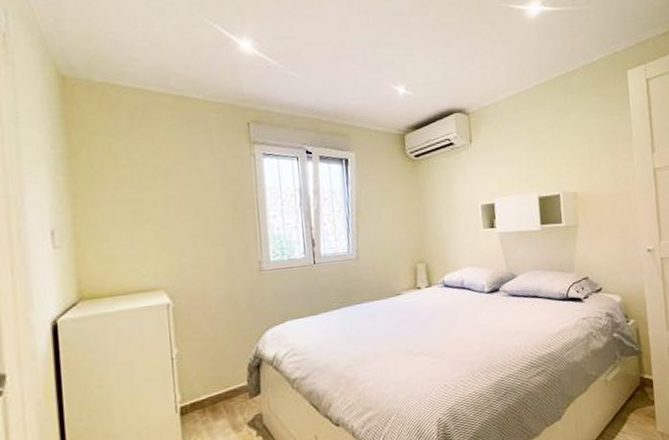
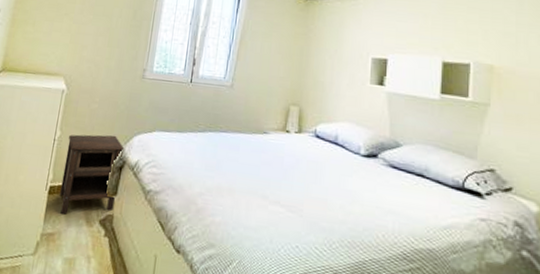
nightstand: none [188,336,260,432] -> present [59,134,125,215]

